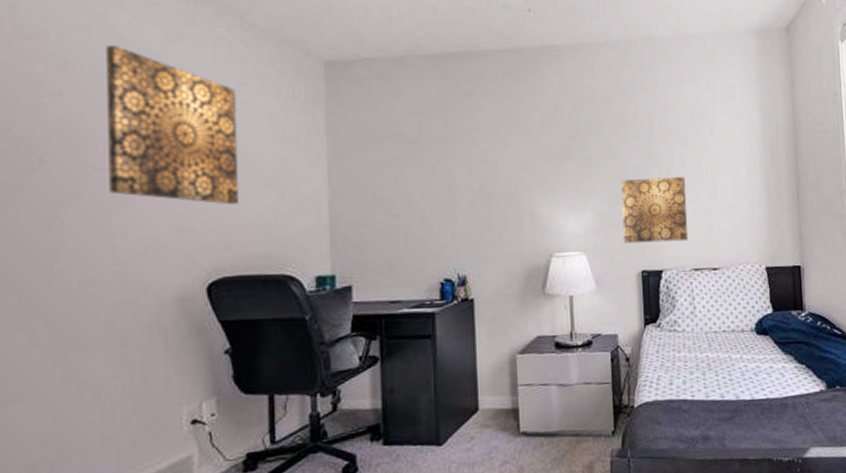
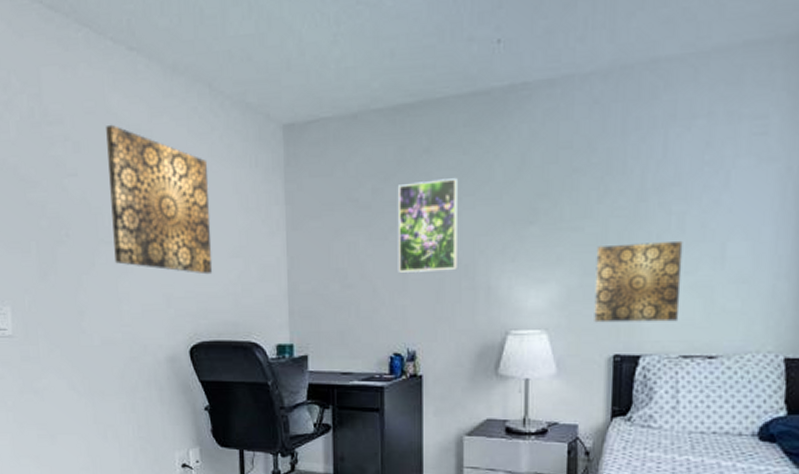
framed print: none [443,119,502,202] -> present [397,178,459,272]

